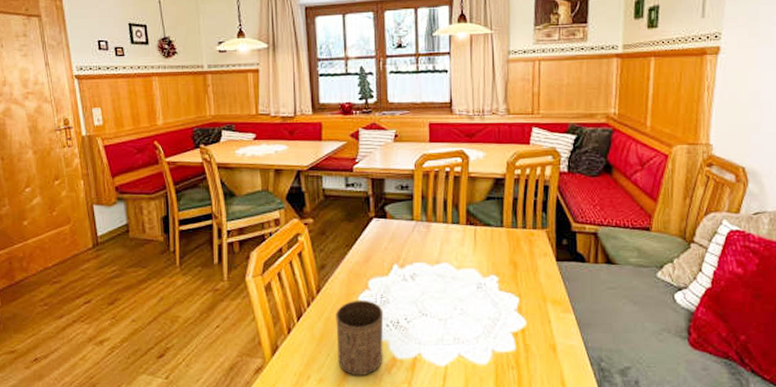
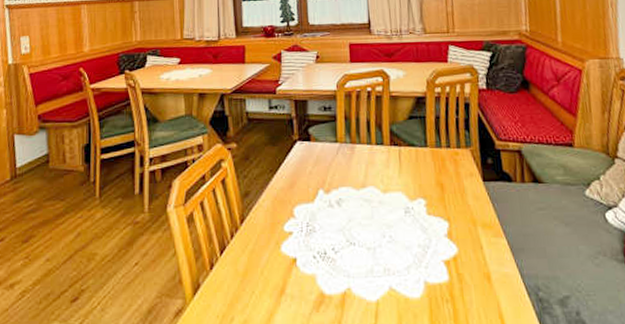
cup: present [336,300,384,375] -> none [260,229,311,315]

